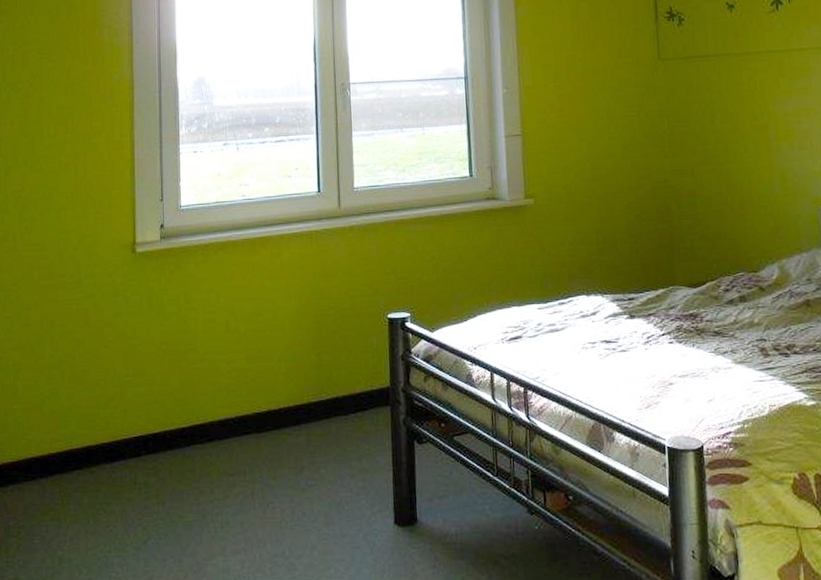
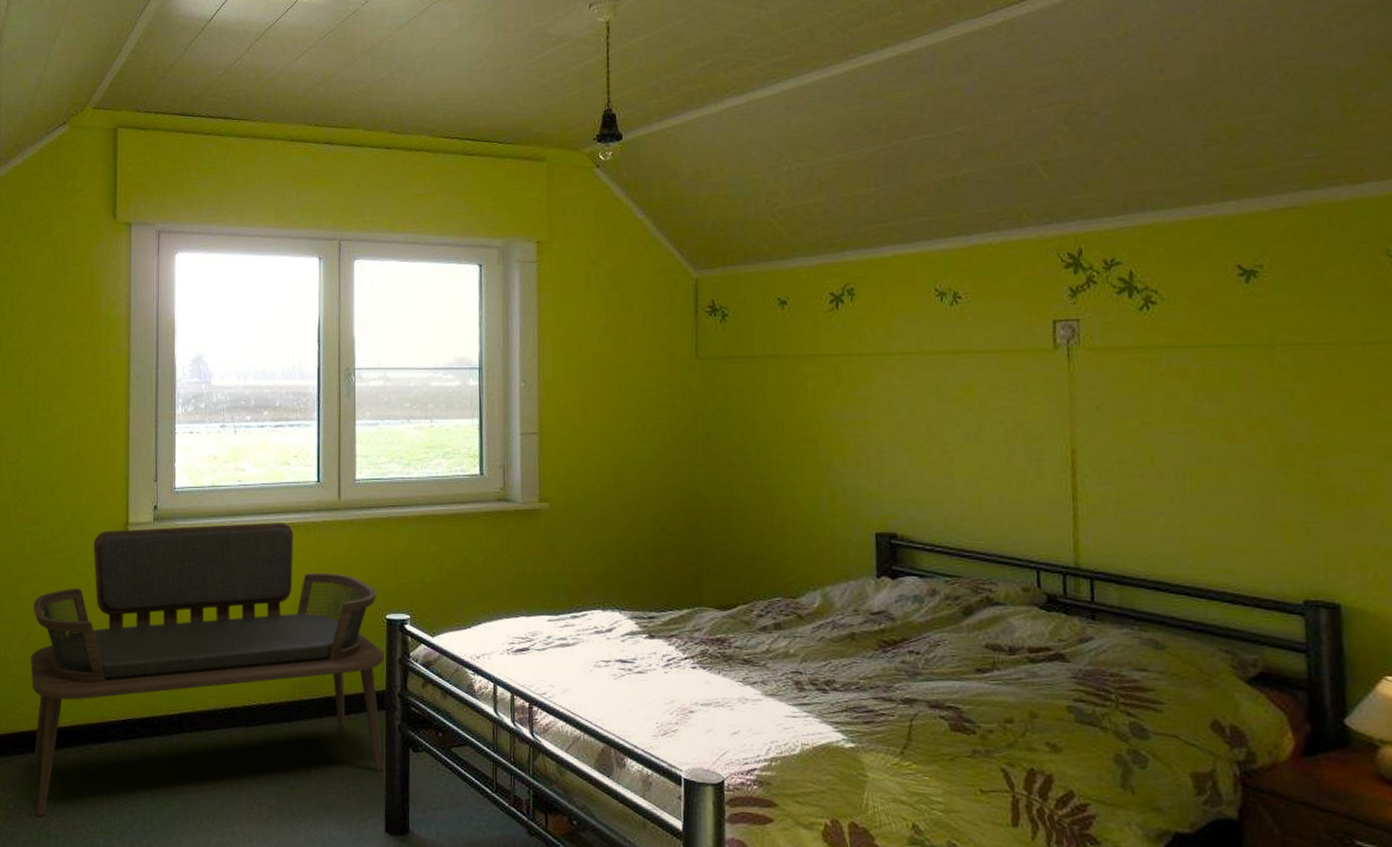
bench: none [40,233,390,542] -> present [30,522,385,817]

